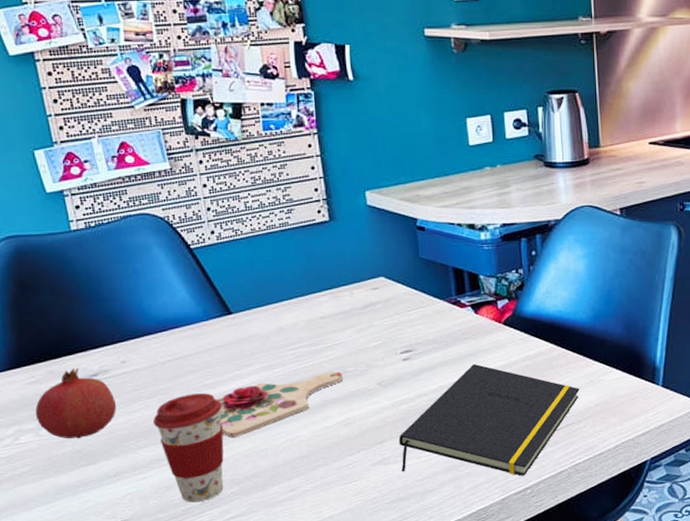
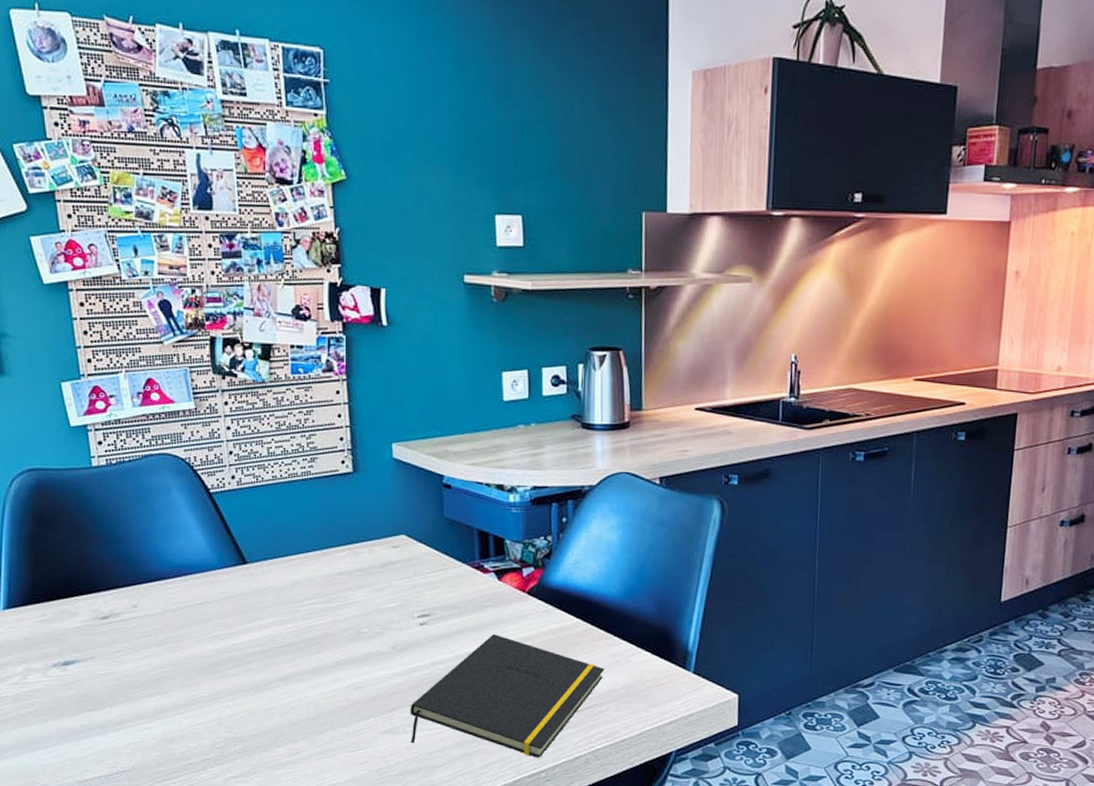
fruit: present [35,367,117,439] -> none [44,608,126,683]
coffee cup: present [152,393,224,503] -> none [160,644,231,758]
cutting board: present [216,372,343,438] -> none [226,631,356,693]

